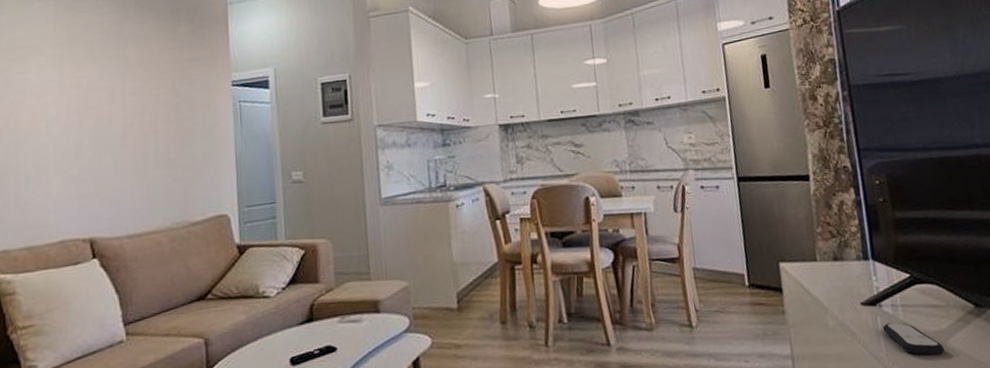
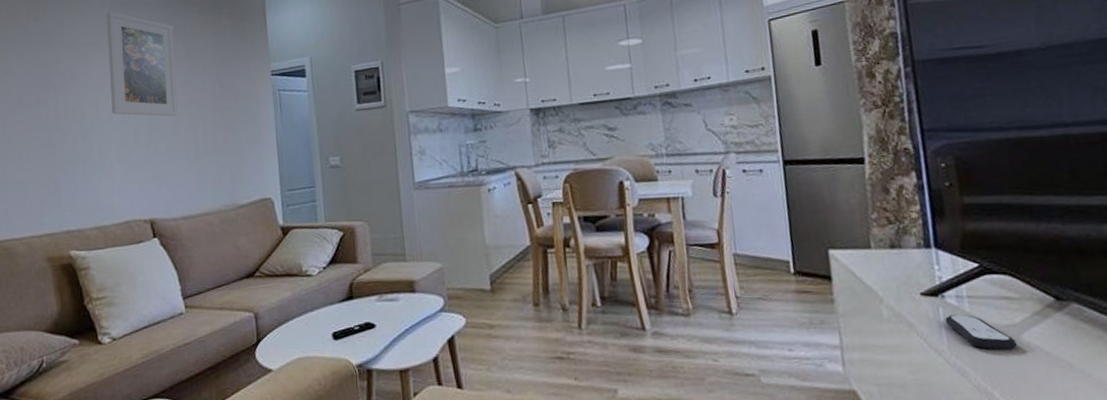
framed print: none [50,14,127,128] -> present [106,11,178,117]

